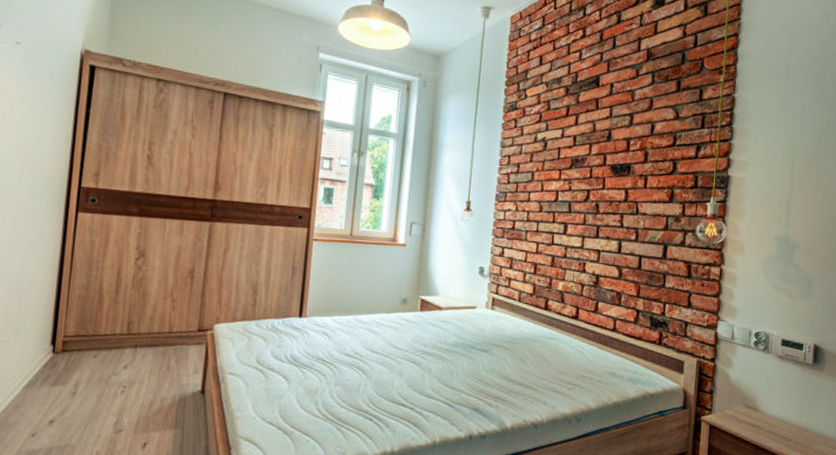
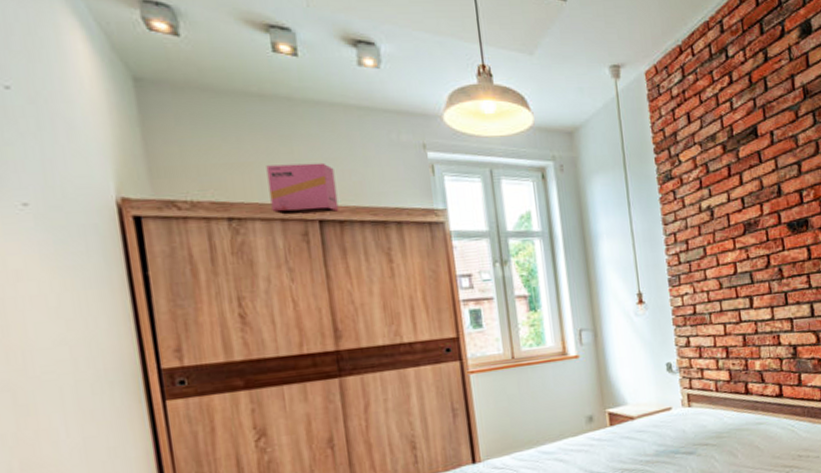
box: none [191,43,245,88] -> present [266,162,339,215]

